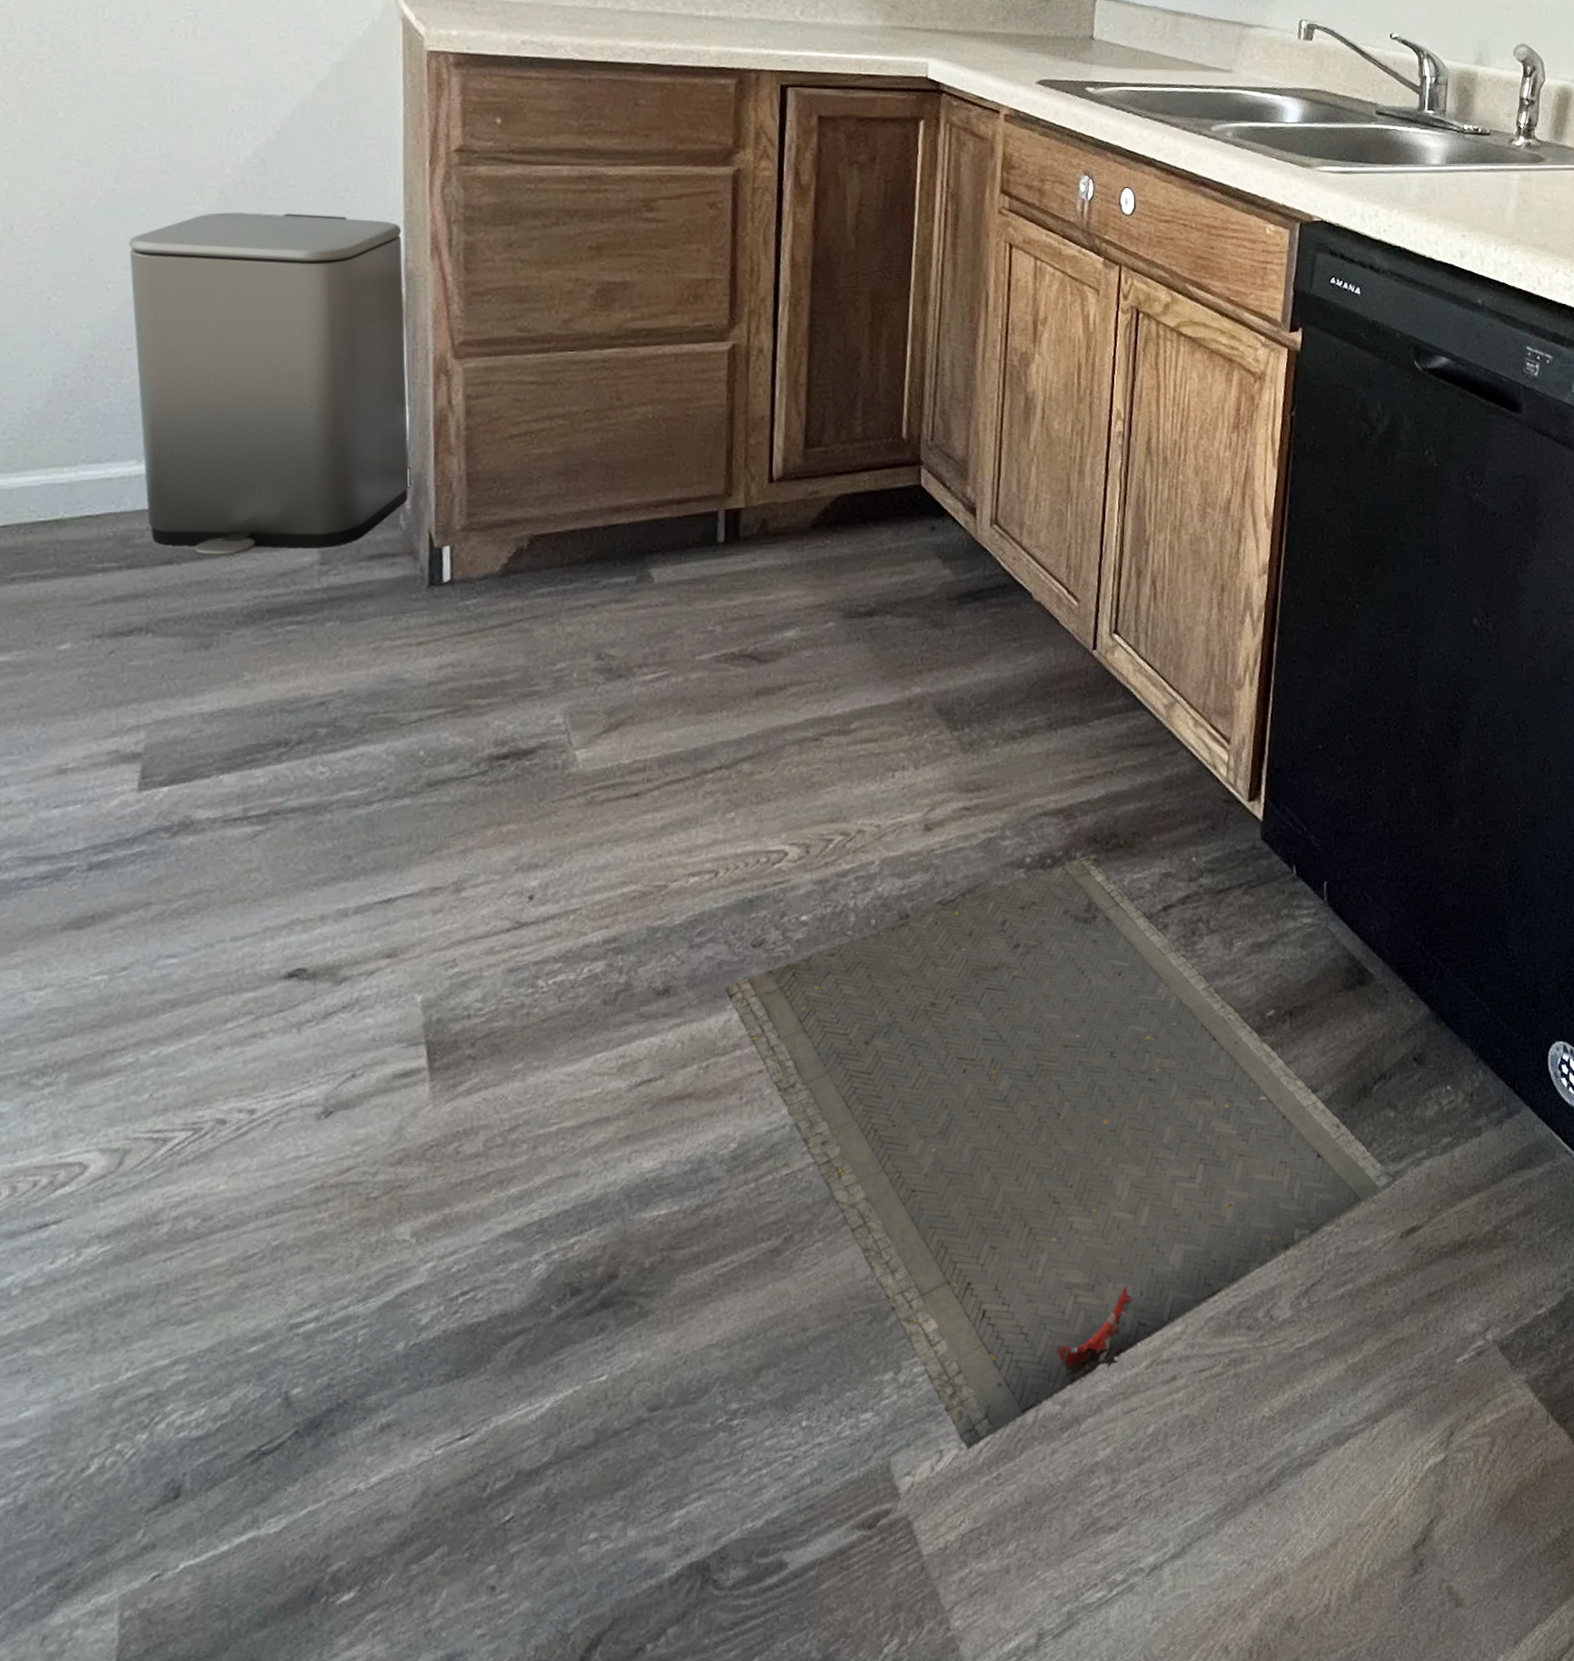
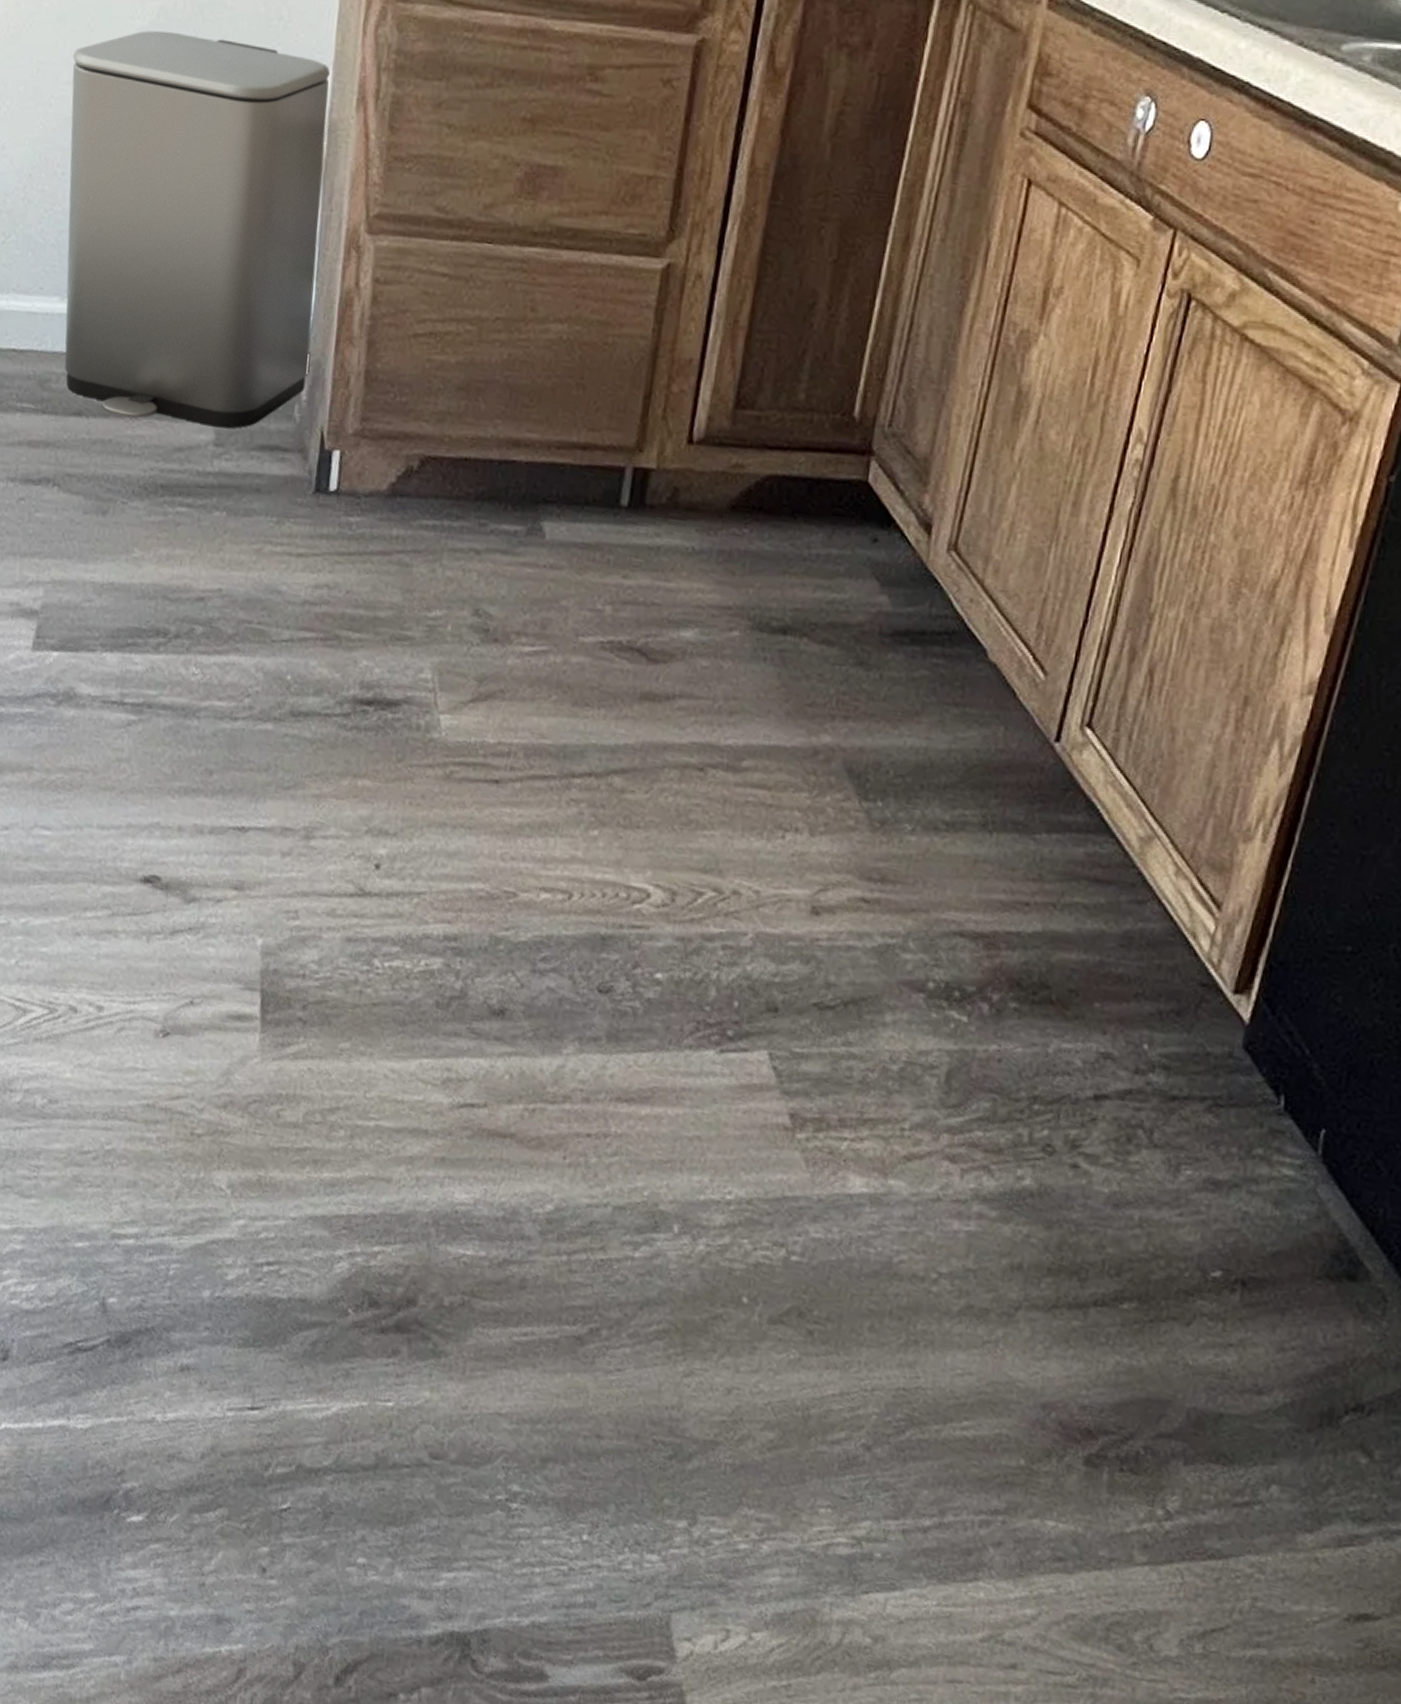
door mat: present [724,856,1396,1450] -> none [562,1001,1353,1643]

